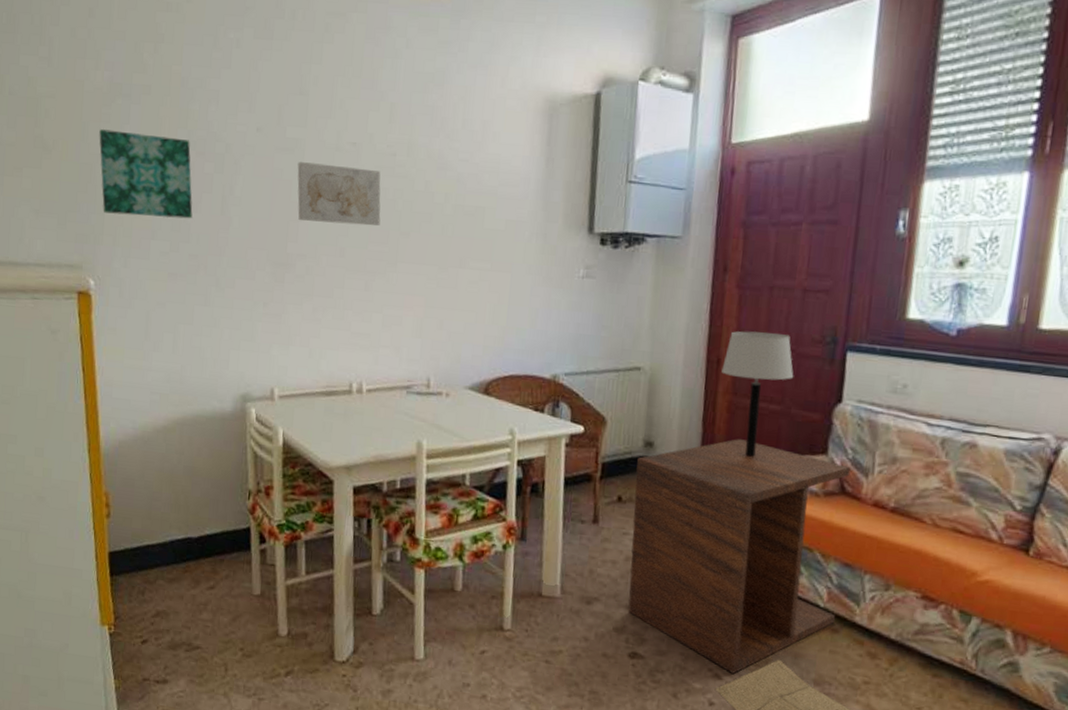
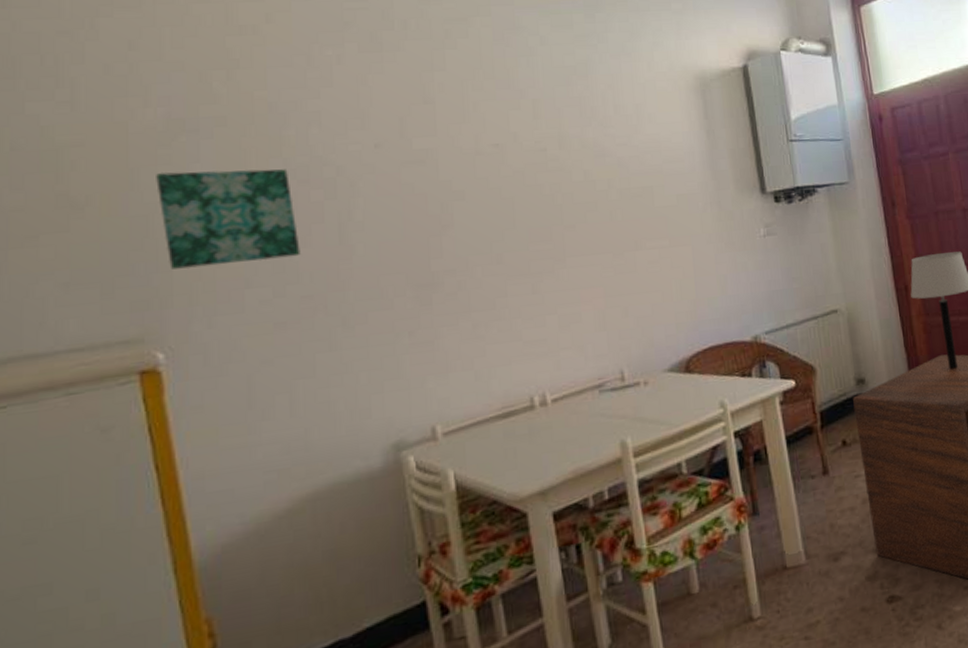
wall art: present [297,162,381,226] -> none [431,168,540,234]

